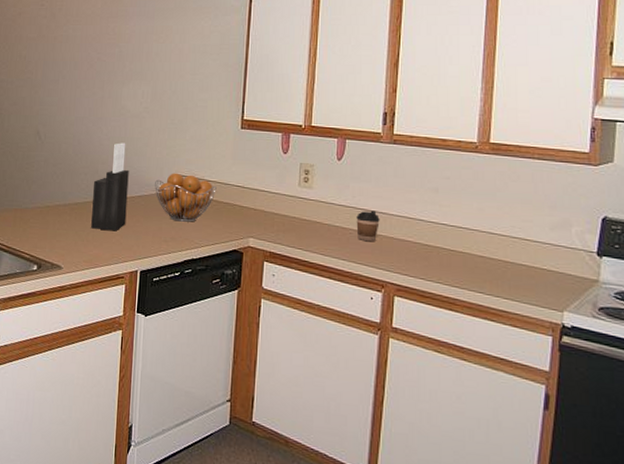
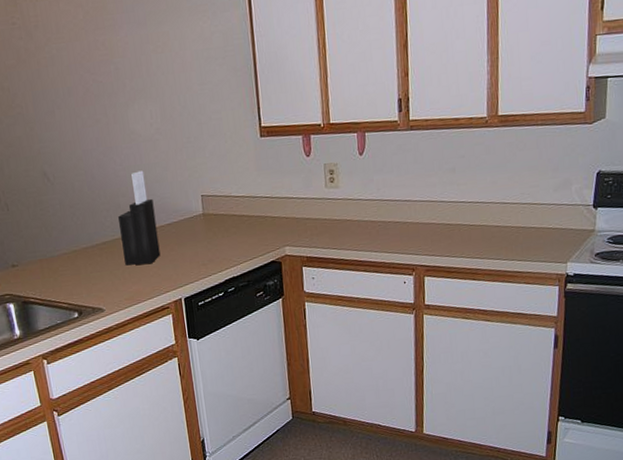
fruit basket: present [155,173,217,222] -> none [182,193,246,243]
coffee cup: present [356,210,380,242] -> none [383,199,405,231]

